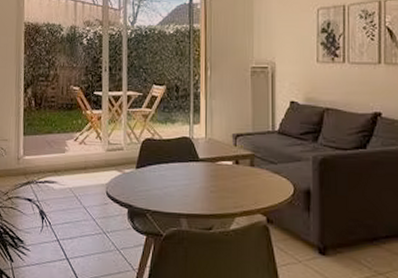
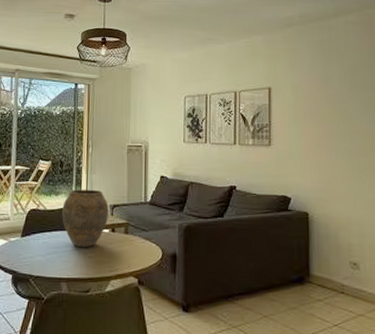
vase: none [179,116,231,181] -> present [62,189,109,247]

